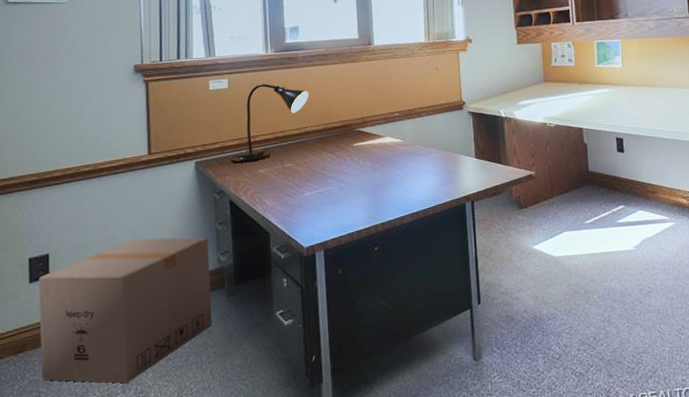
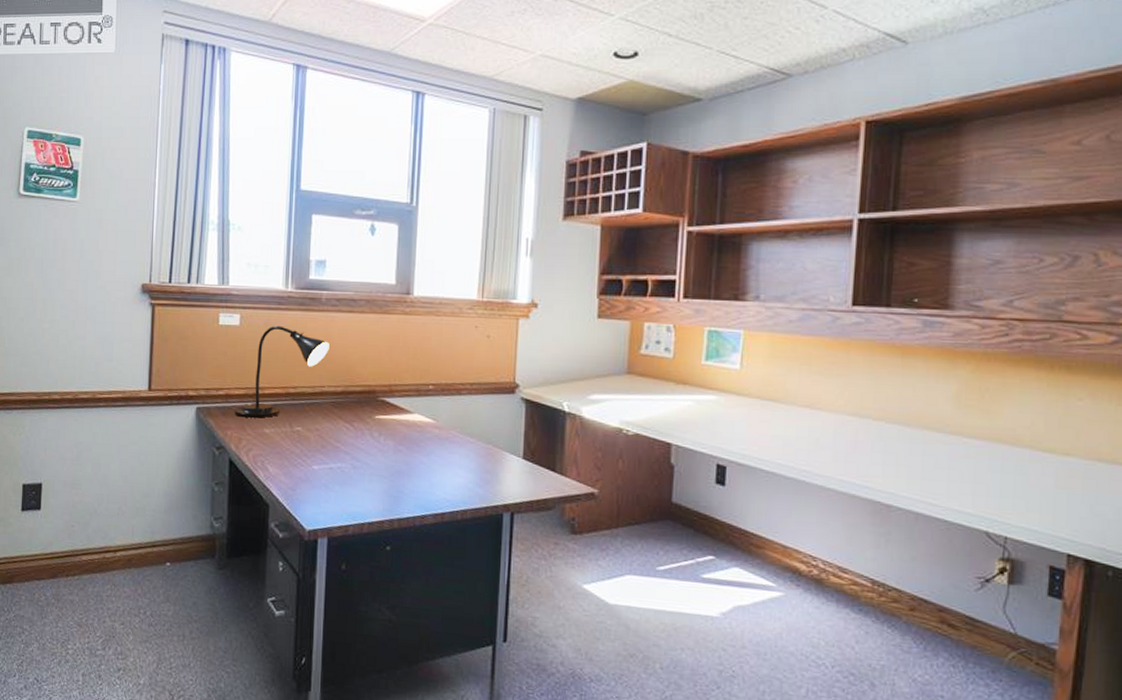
cardboard box: present [39,237,212,384] -> none [26,483,203,641]

